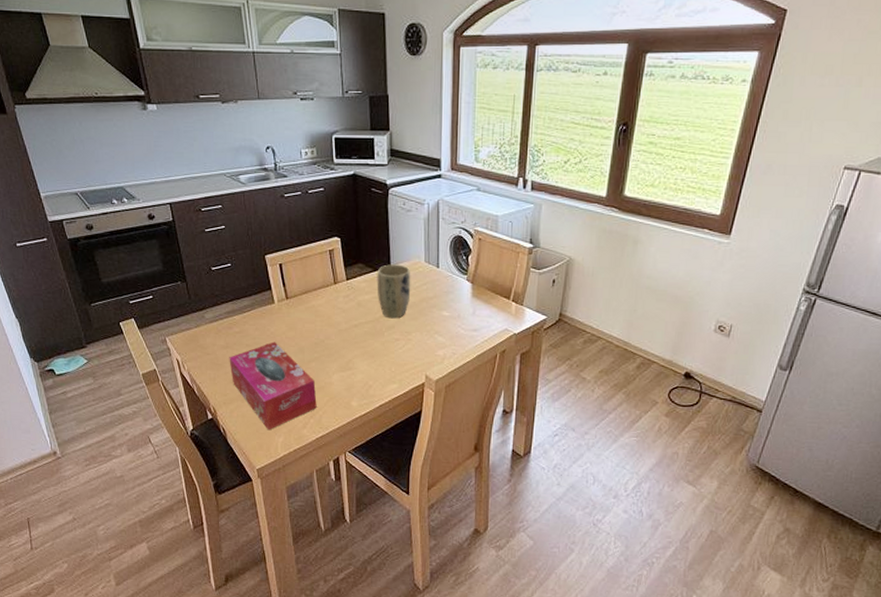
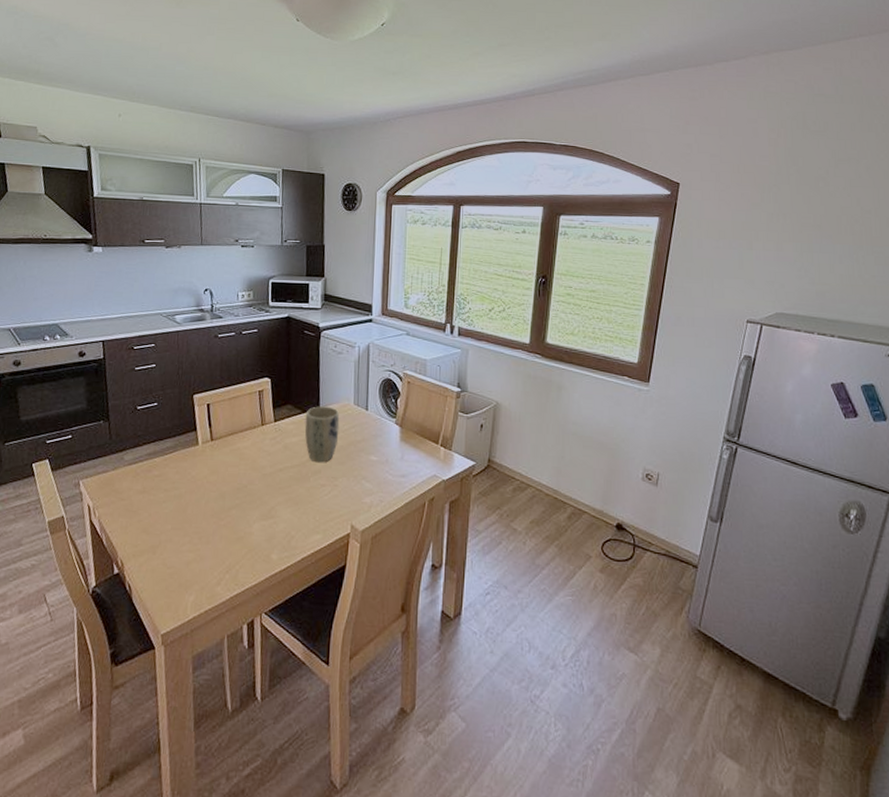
tissue box: present [229,341,317,431] -> none [144,486,234,588]

